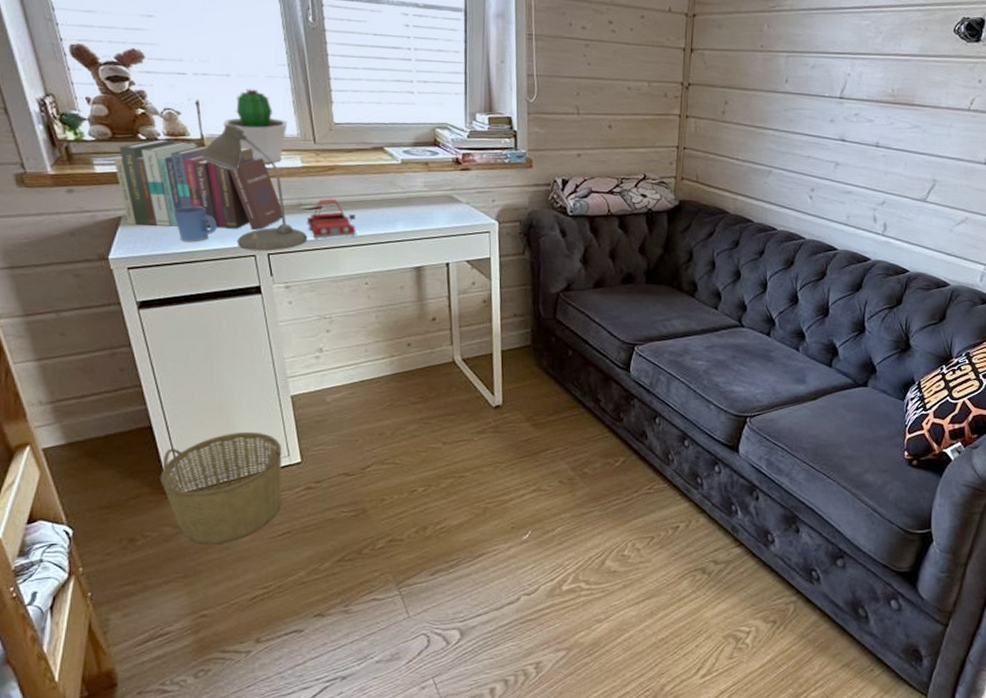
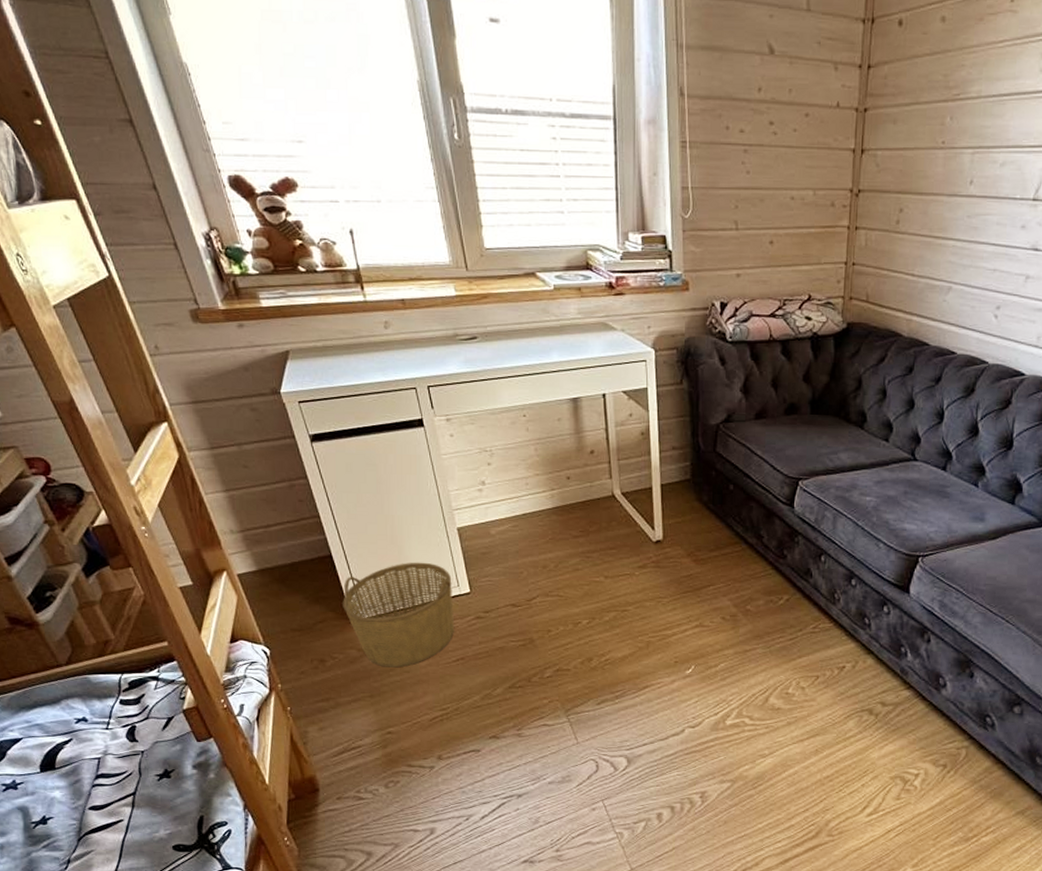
books: present [113,139,283,230] -> none [277,271,440,362]
mug: present [173,206,217,243] -> none [336,339,378,376]
desk lamp: present [201,123,308,252] -> none [358,252,465,384]
potted cactus: present [223,89,288,164] -> none [377,215,440,293]
toy car: present [306,199,357,240] -> none [463,328,513,371]

